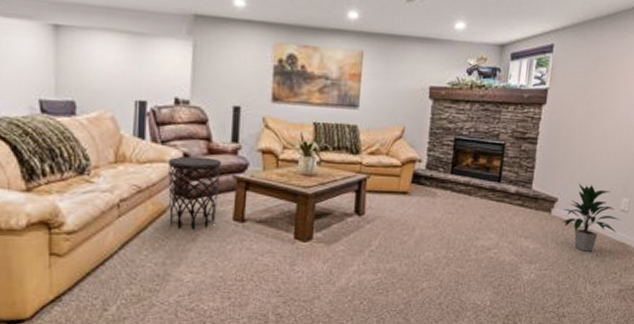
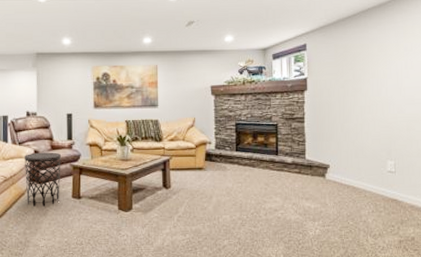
indoor plant: present [561,183,621,252] -> none [336,151,389,209]

